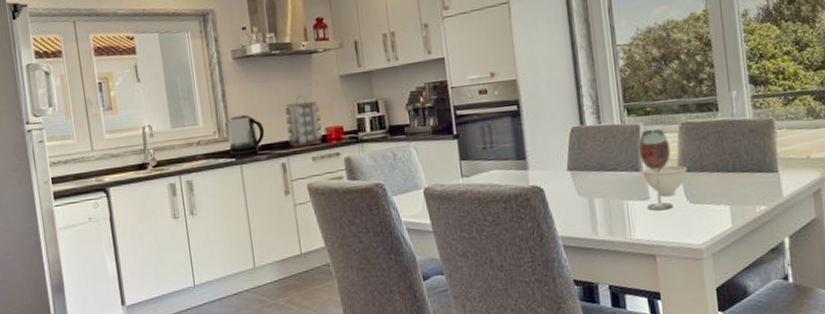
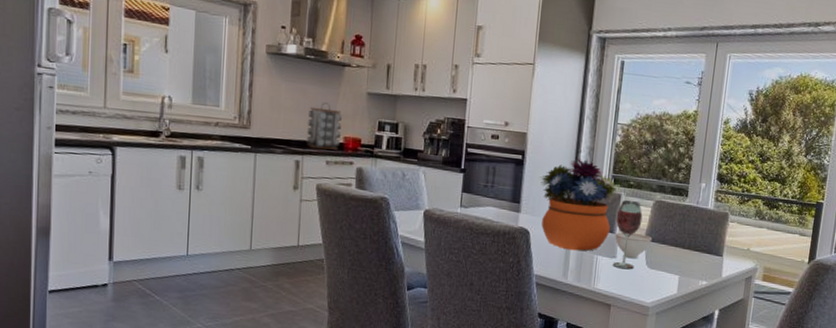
kettle: present [226,114,265,156] -> none [247,106,285,146]
flower arrangement: none [542,94,635,201] -> present [540,157,617,251]

